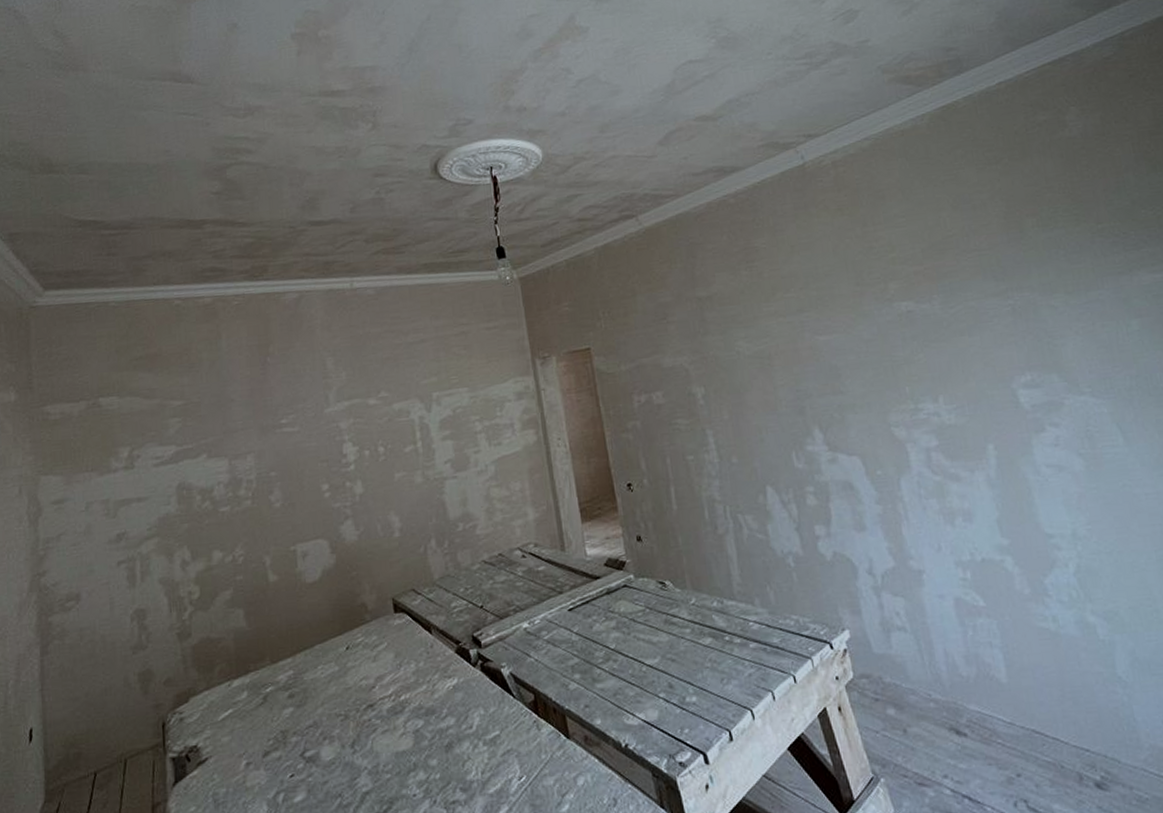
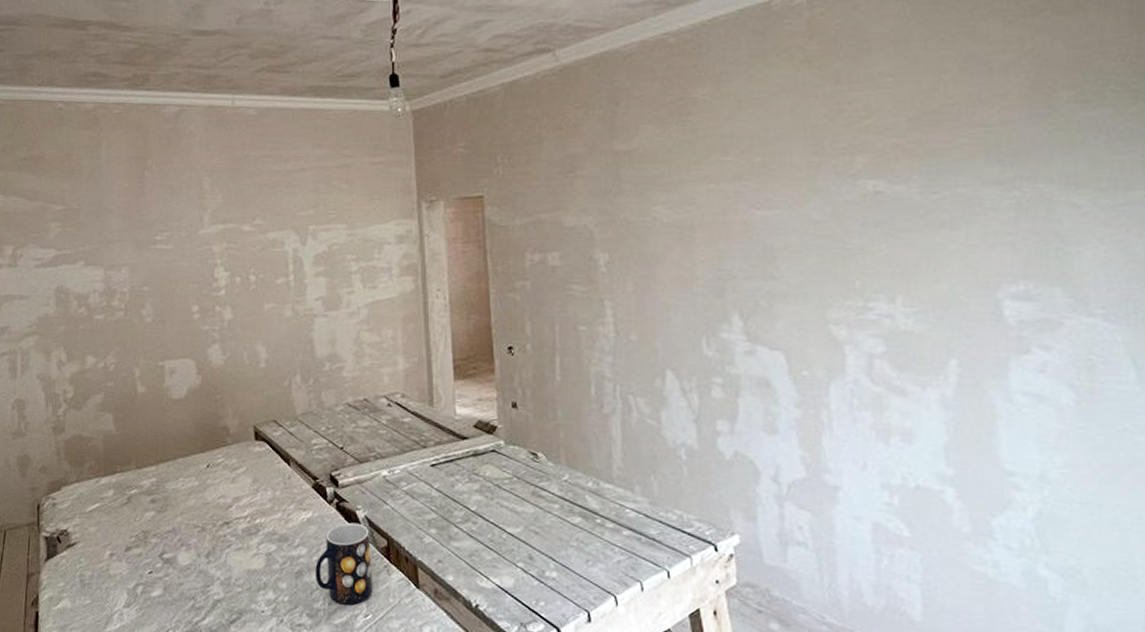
mug: none [465,681,524,772] -> present [315,522,373,606]

